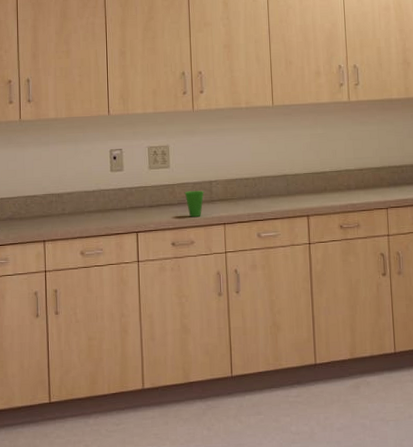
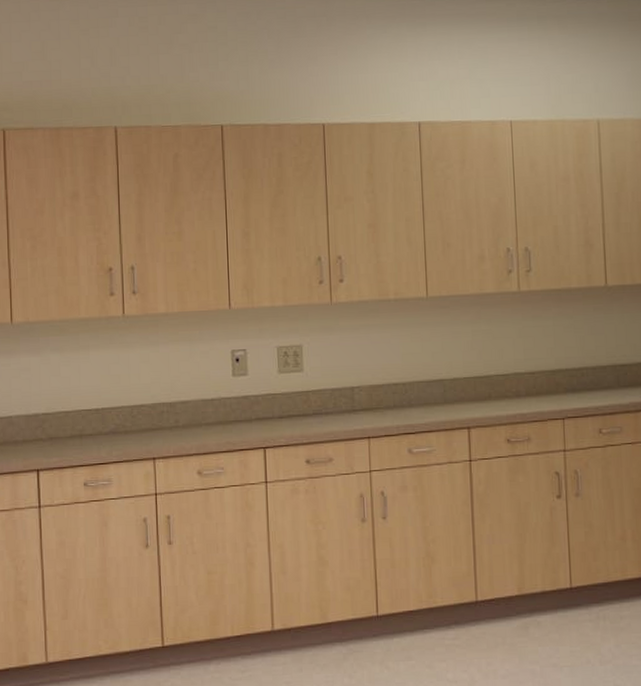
cup: present [184,191,204,217] -> none [321,398,345,430]

